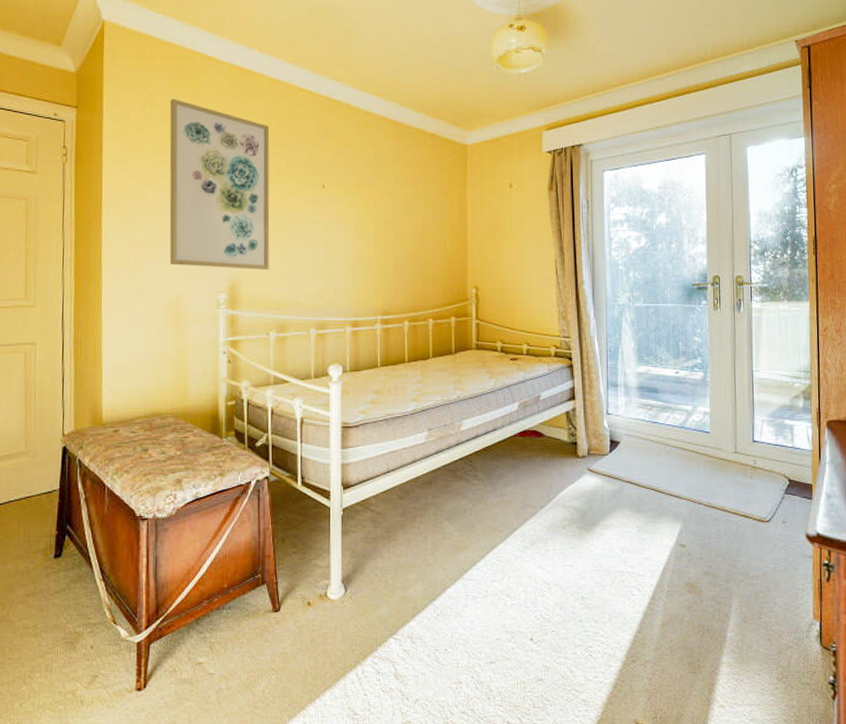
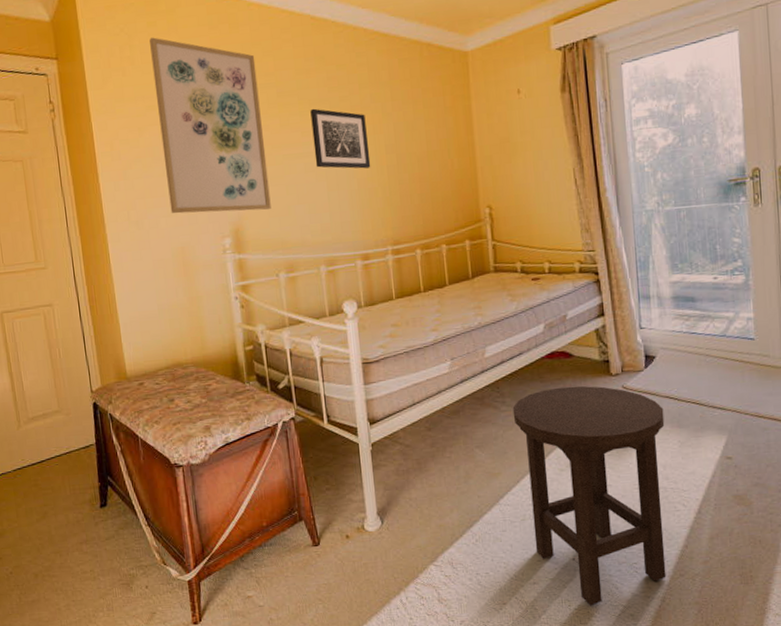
wall art: none [316,180,369,241] -> present [310,108,371,169]
stool: none [483,465,625,690] -> present [512,385,666,606]

